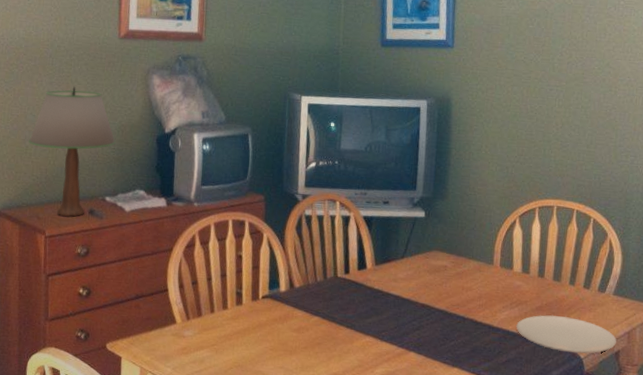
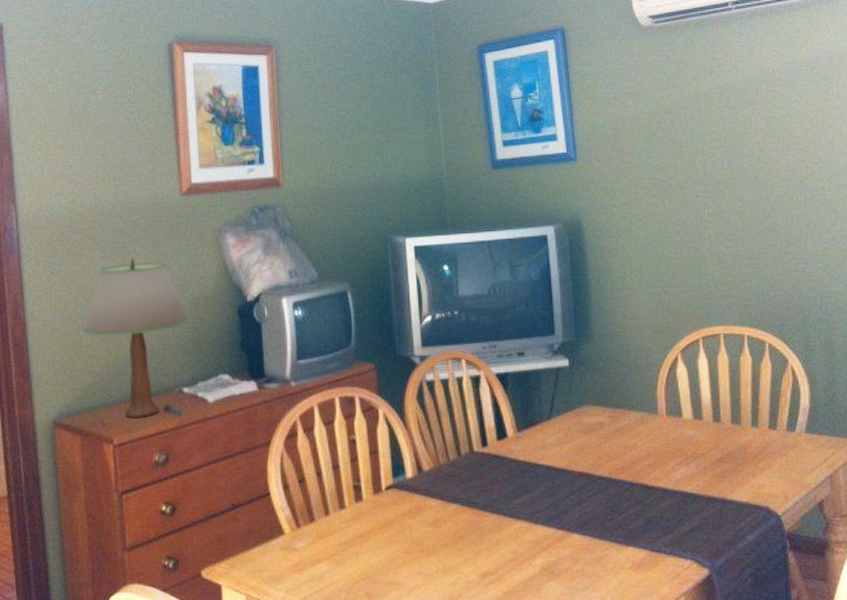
plate: present [516,315,617,354] -> none [696,467,818,511]

